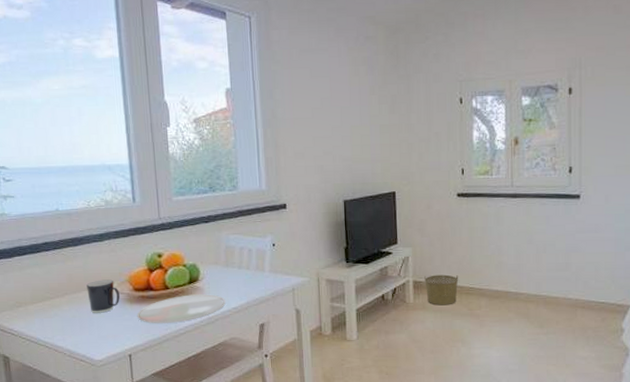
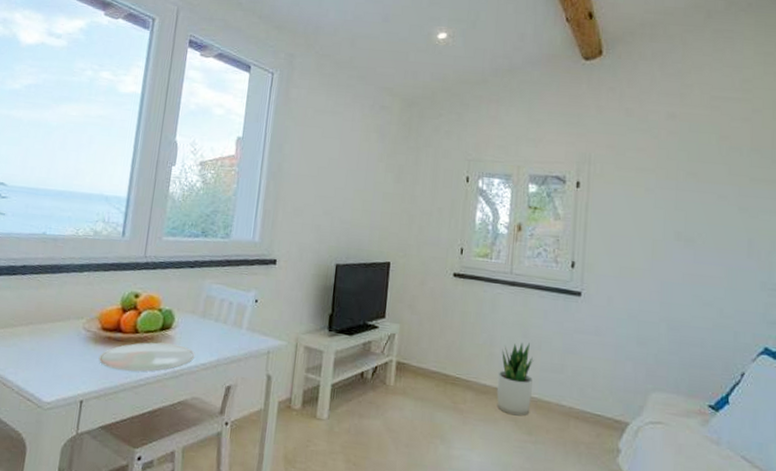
mug: present [86,279,120,313] -> none [52,313,87,350]
basket: present [424,274,459,306] -> none [408,357,446,394]
planter: none [508,248,540,313] -> present [496,342,534,416]

